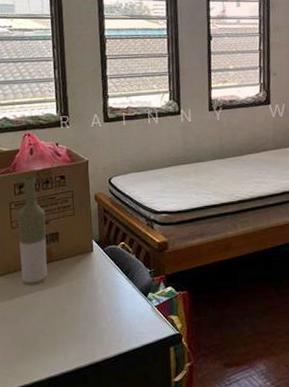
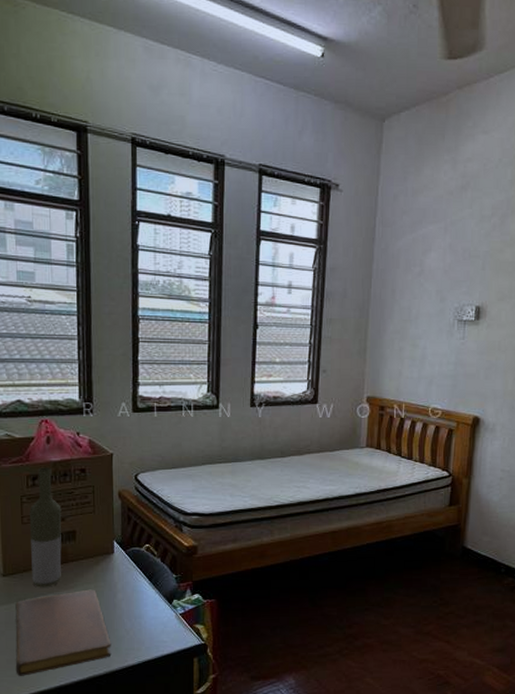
notebook: none [8,286,95,369] -> present [15,589,112,676]

